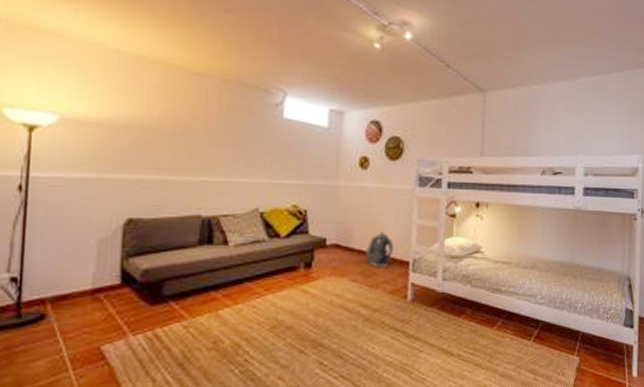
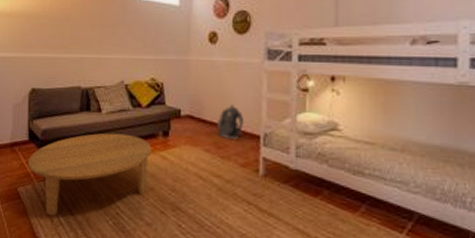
coffee table: none [118,268,292,374] -> present [27,133,152,216]

